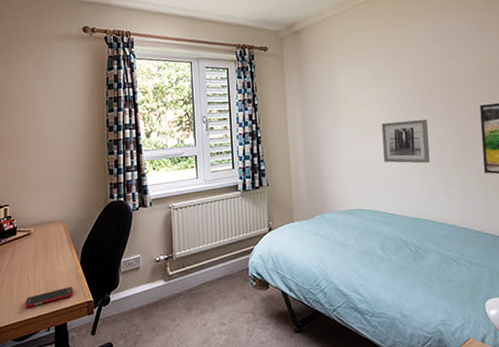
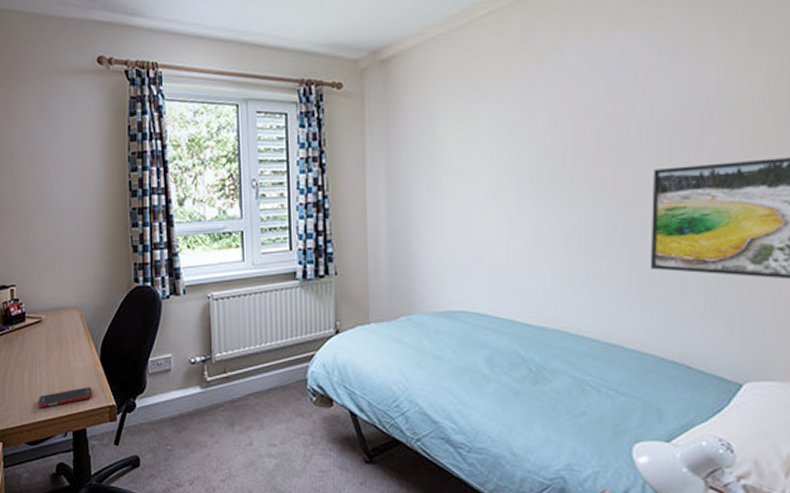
wall art: present [381,119,430,164] -> none [500,188,571,252]

